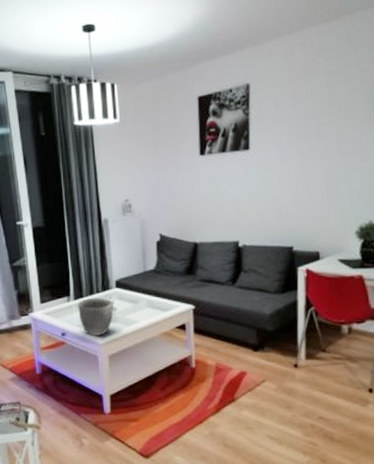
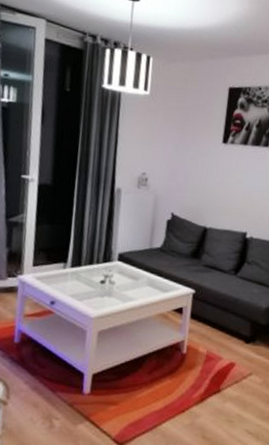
bowl: present [78,297,114,336] -> none [73,267,113,309]

